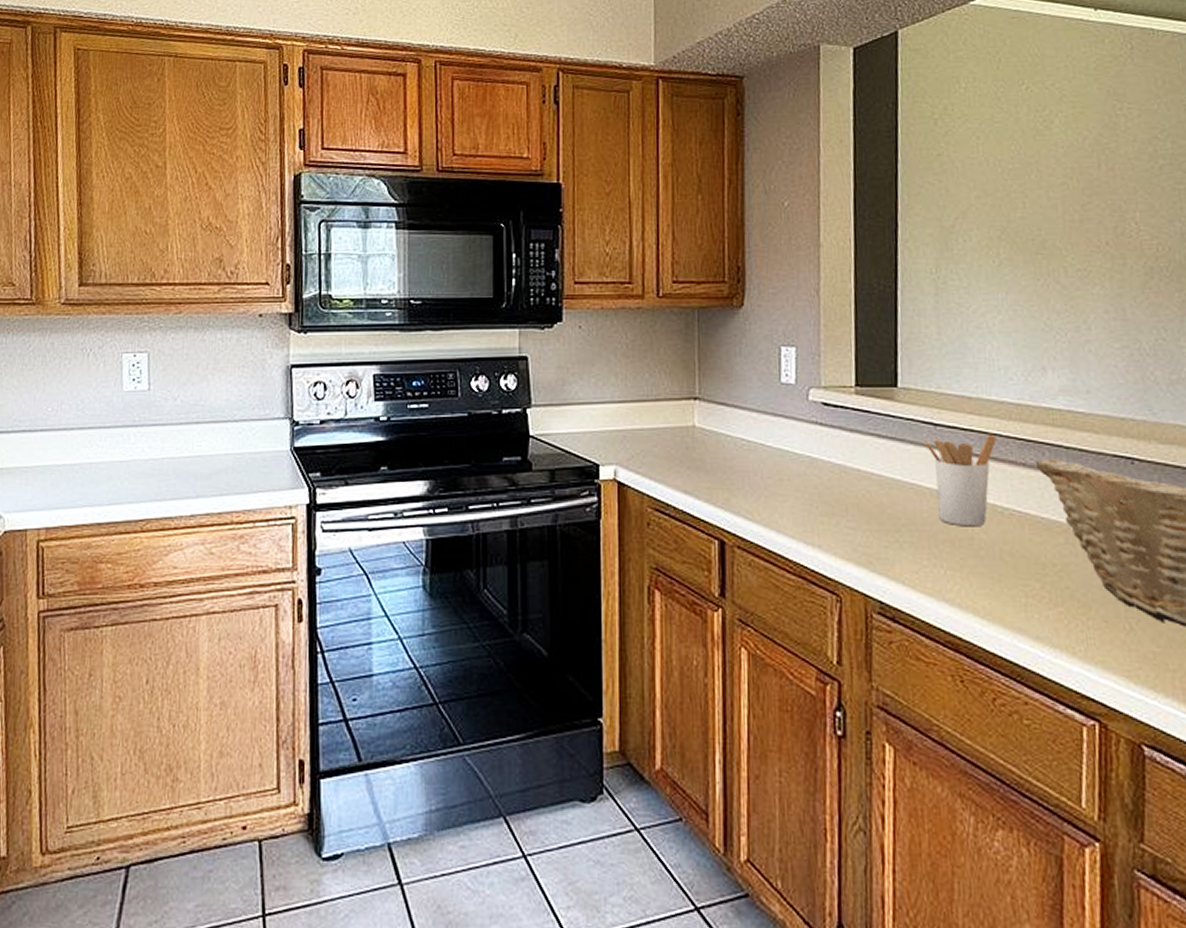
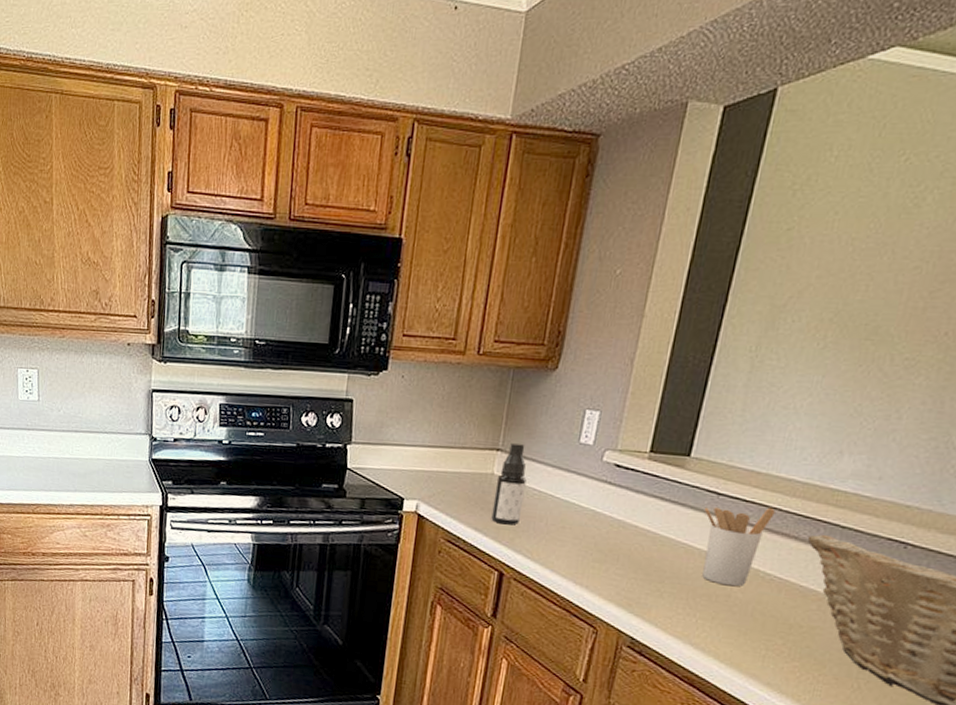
spray bottle: none [699,389,733,483] -> present [491,442,527,525]

